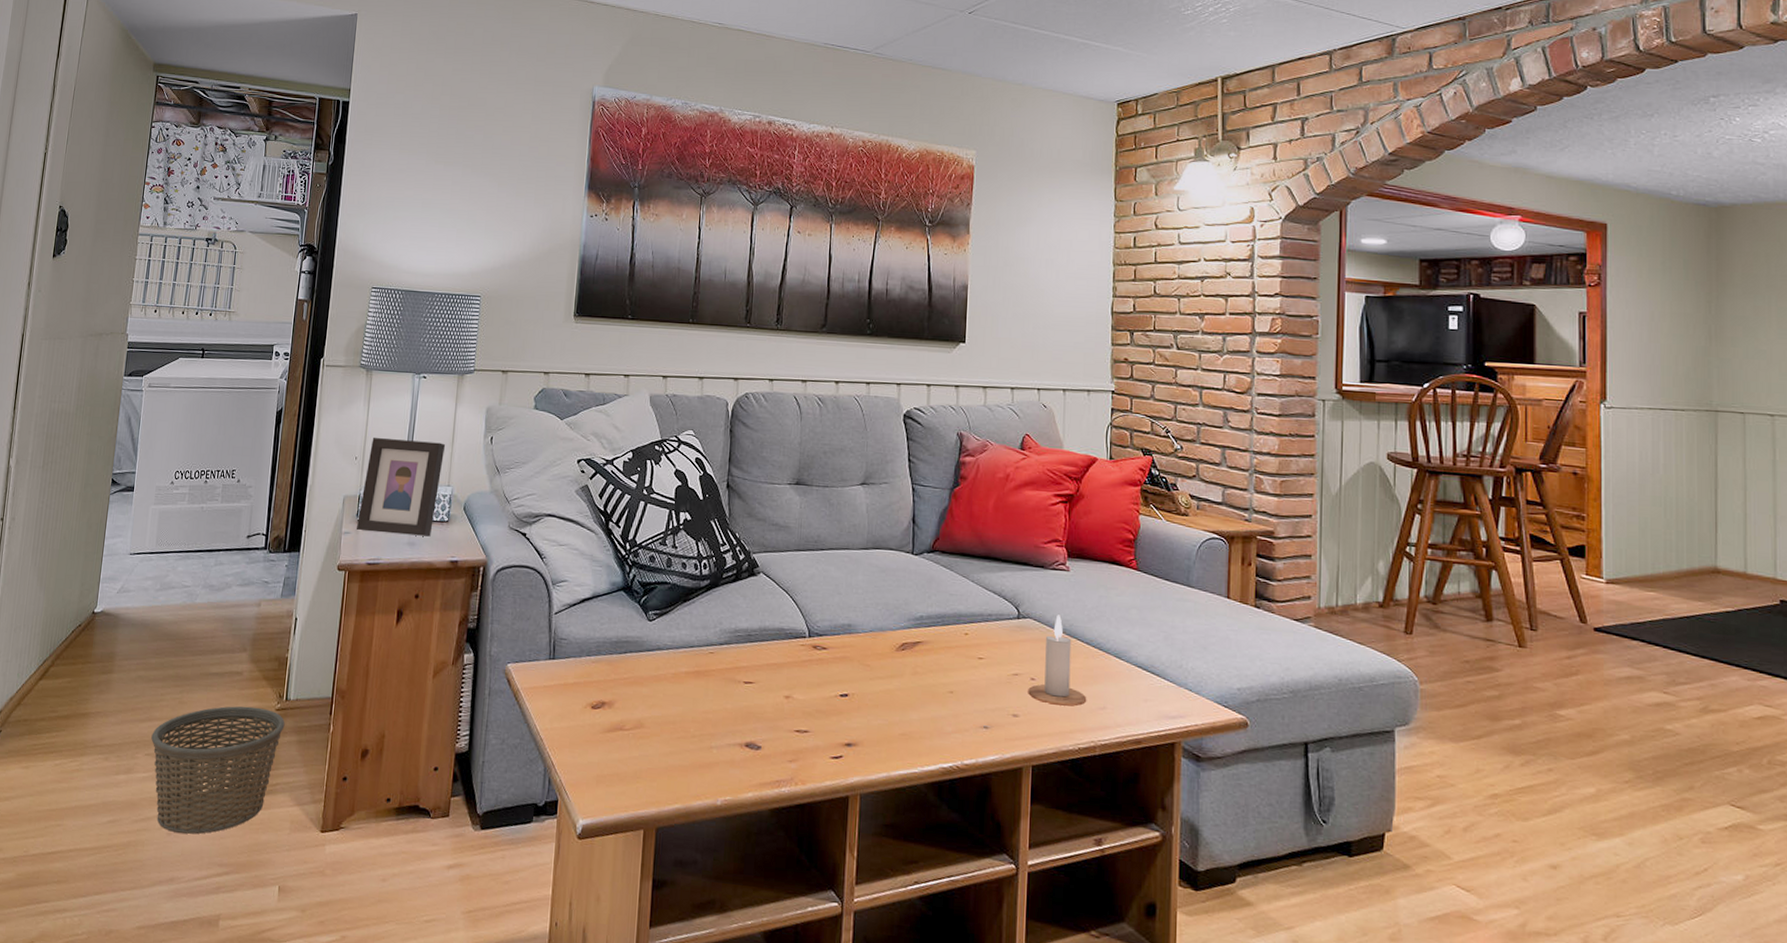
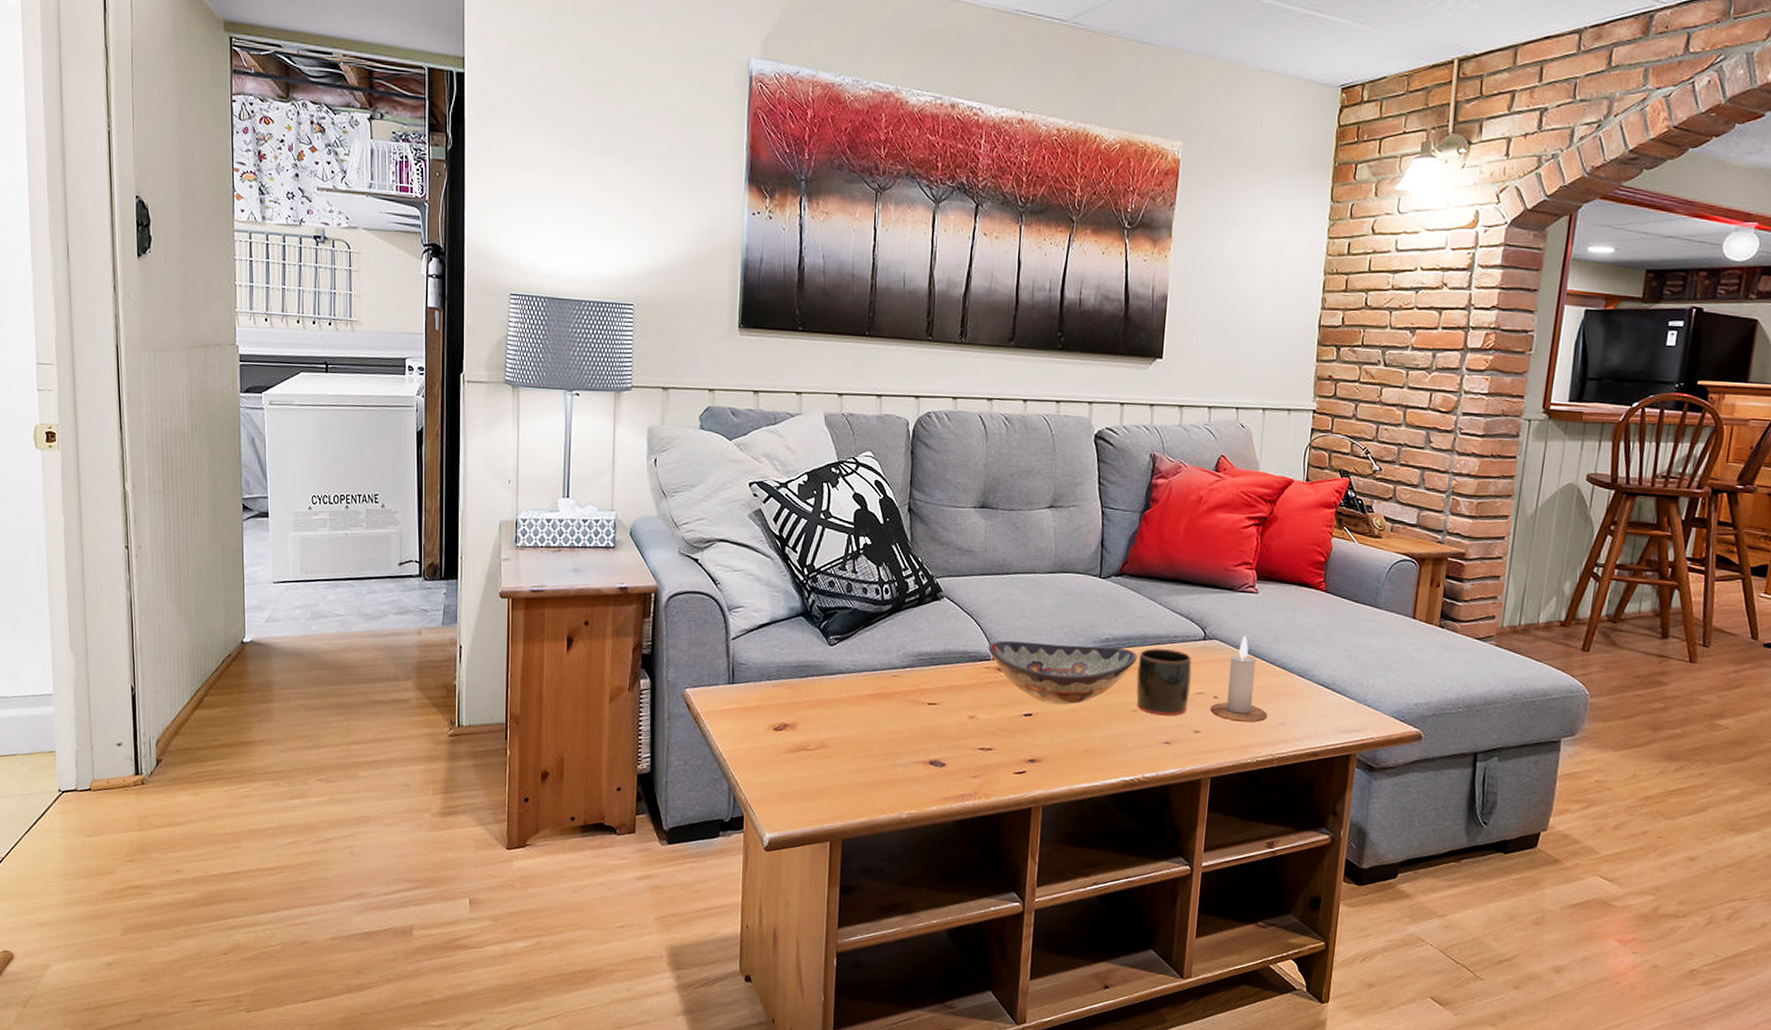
basket: present [151,706,285,834] -> none [321,732,460,853]
picture frame: present [357,437,446,537] -> none [517,459,606,563]
decorative bowl: none [804,617,952,685] -> present [988,640,1137,705]
mug: none [952,627,1007,699] -> present [1136,648,1192,716]

